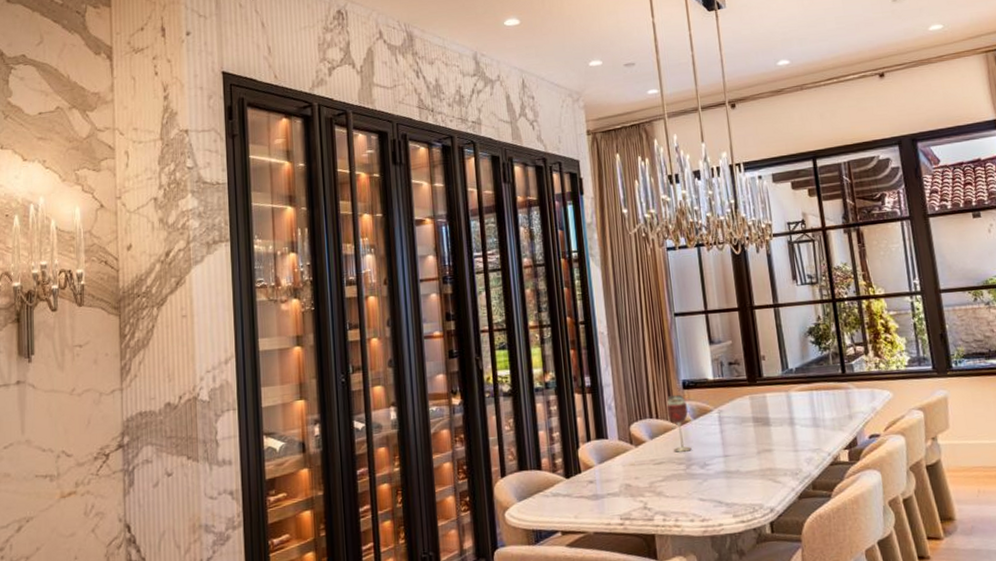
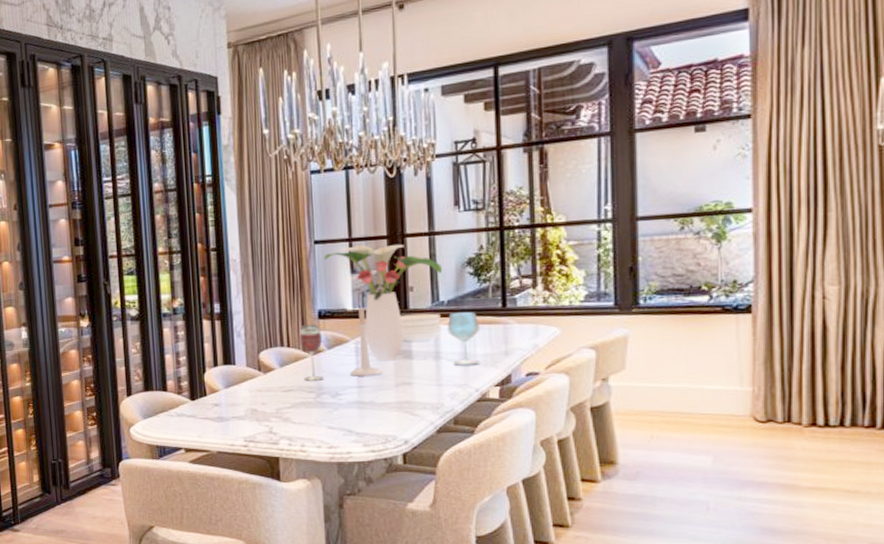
flower arrangement: none [684,315,789,430] -> present [324,244,443,361]
candlestick: none [716,376,745,446] -> present [351,307,383,377]
bowl: none [756,380,793,410] -> present [400,313,441,343]
wine glass: none [797,378,828,432] -> present [447,312,481,367]

